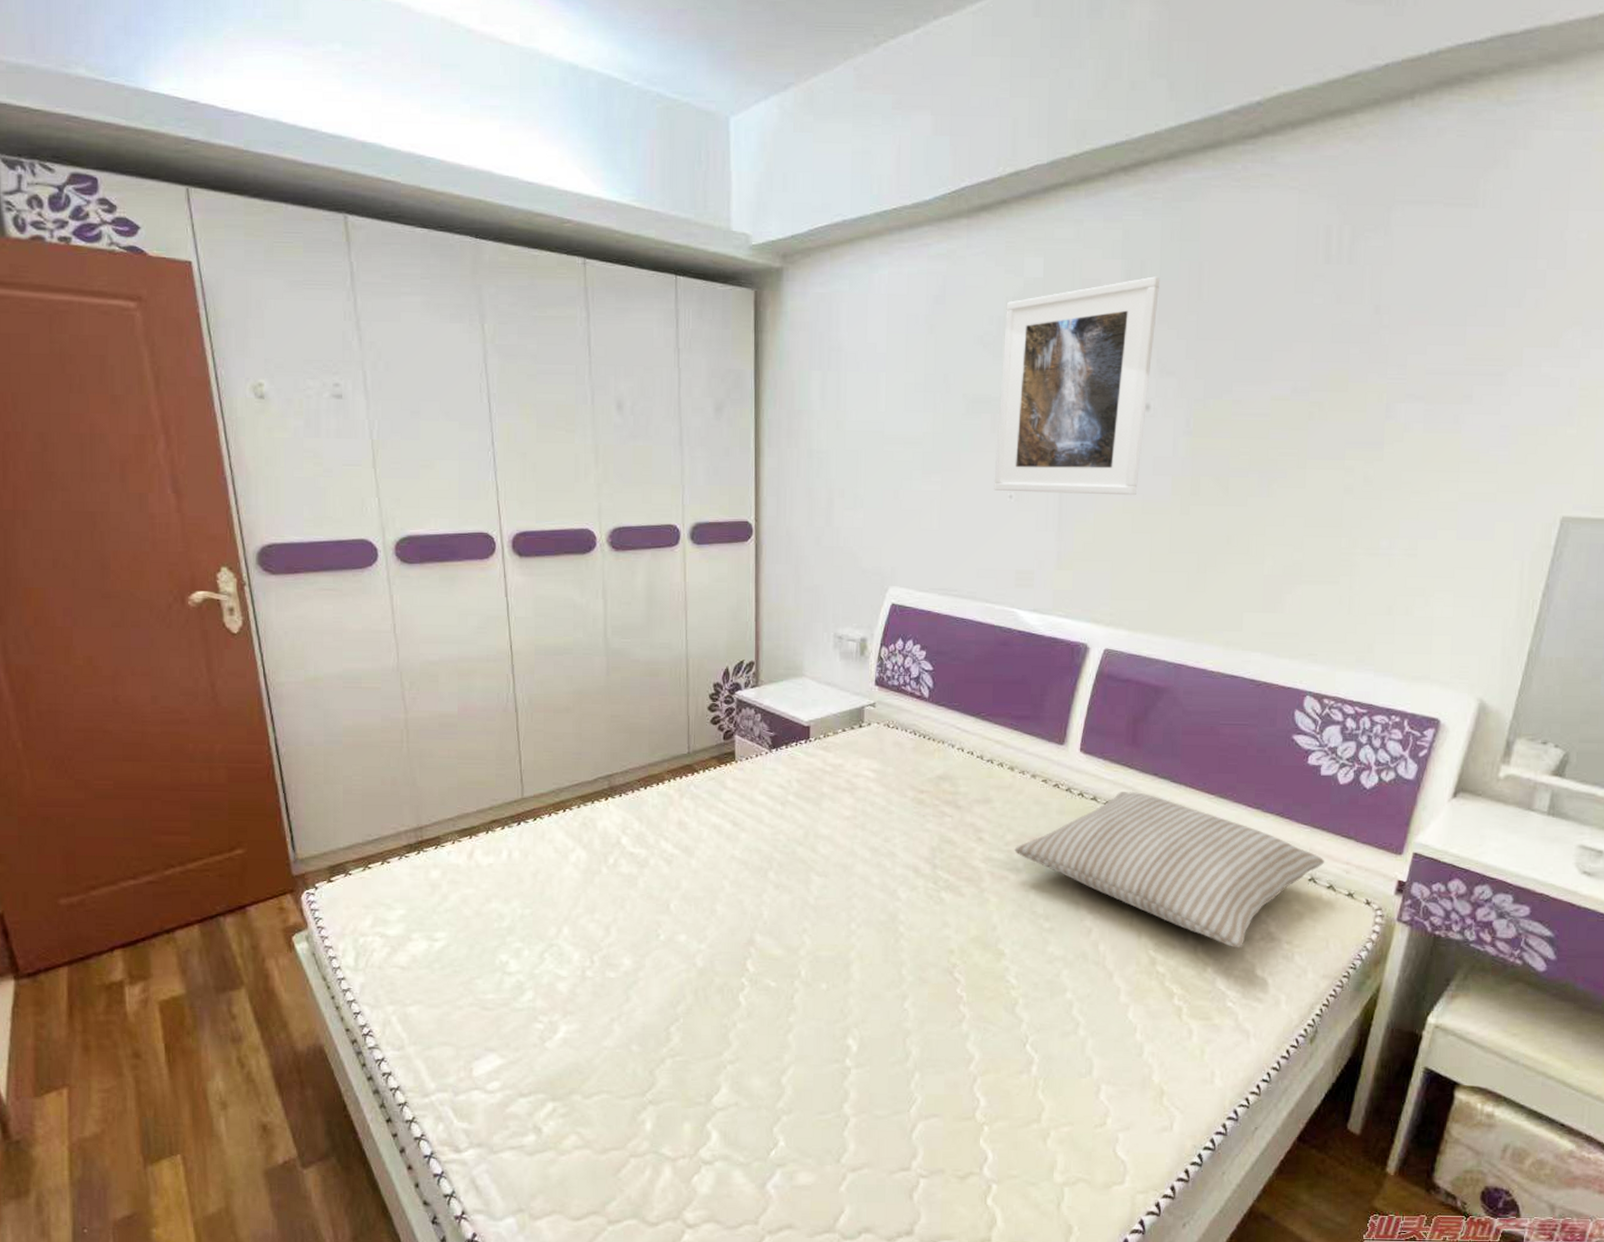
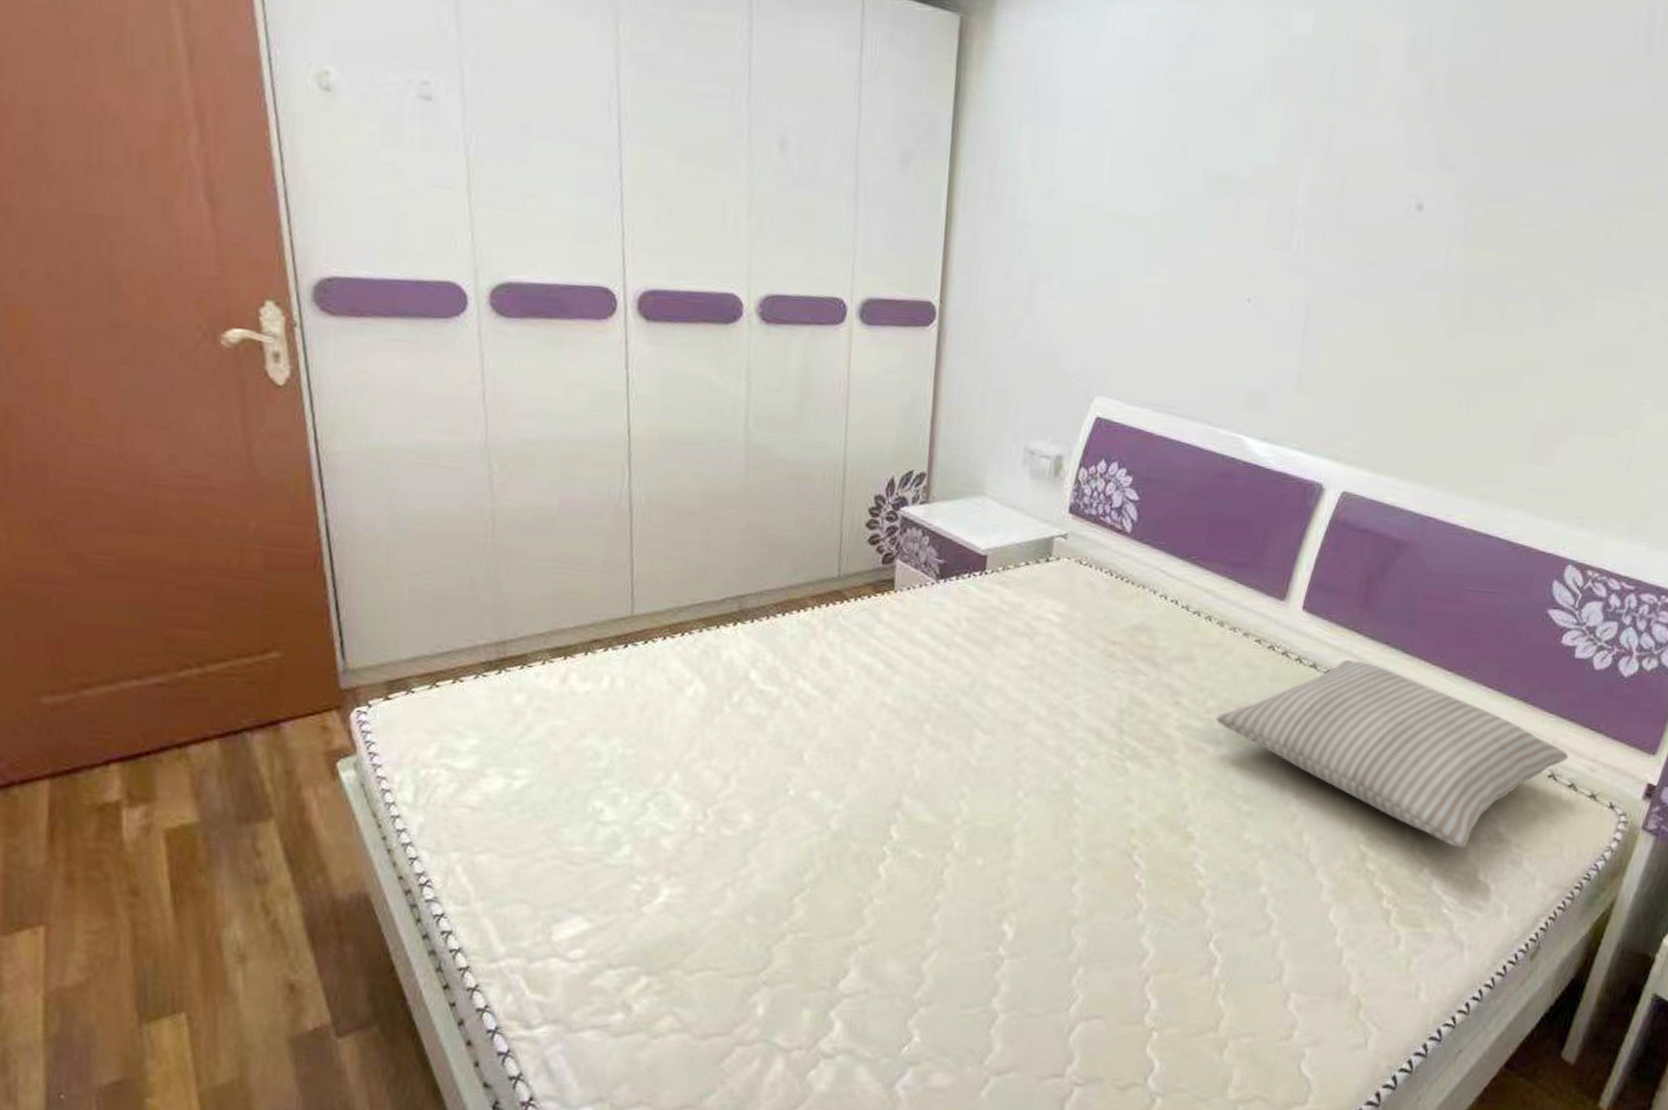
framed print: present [994,276,1161,496] -> none [1230,48,1451,312]

